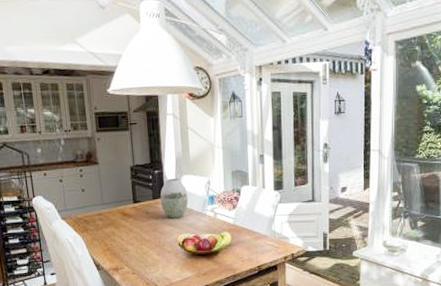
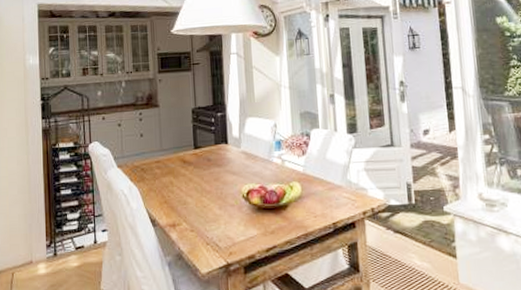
vase: present [160,178,188,219] -> none [222,121,253,167]

